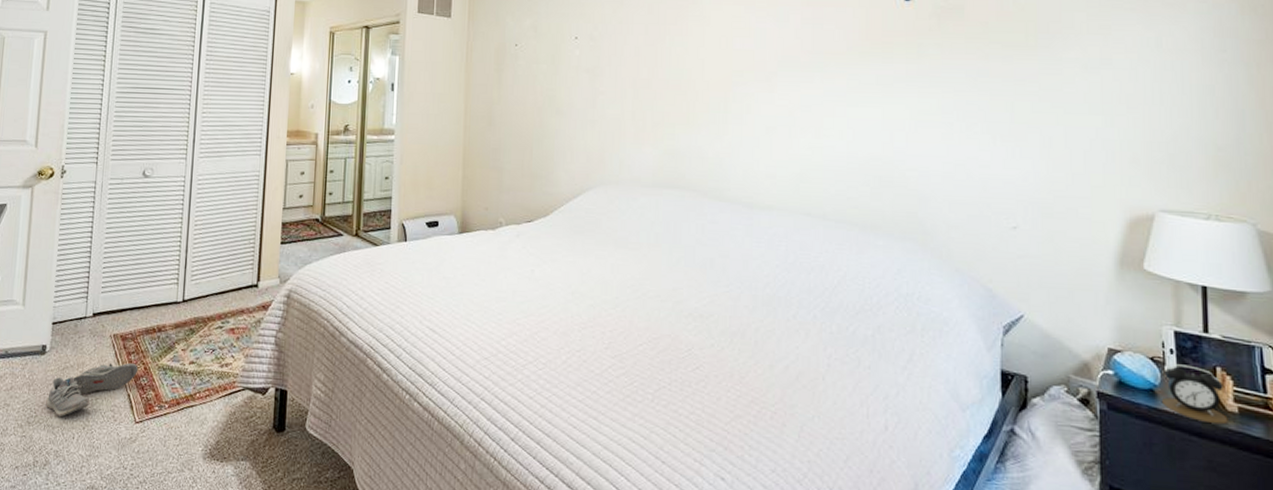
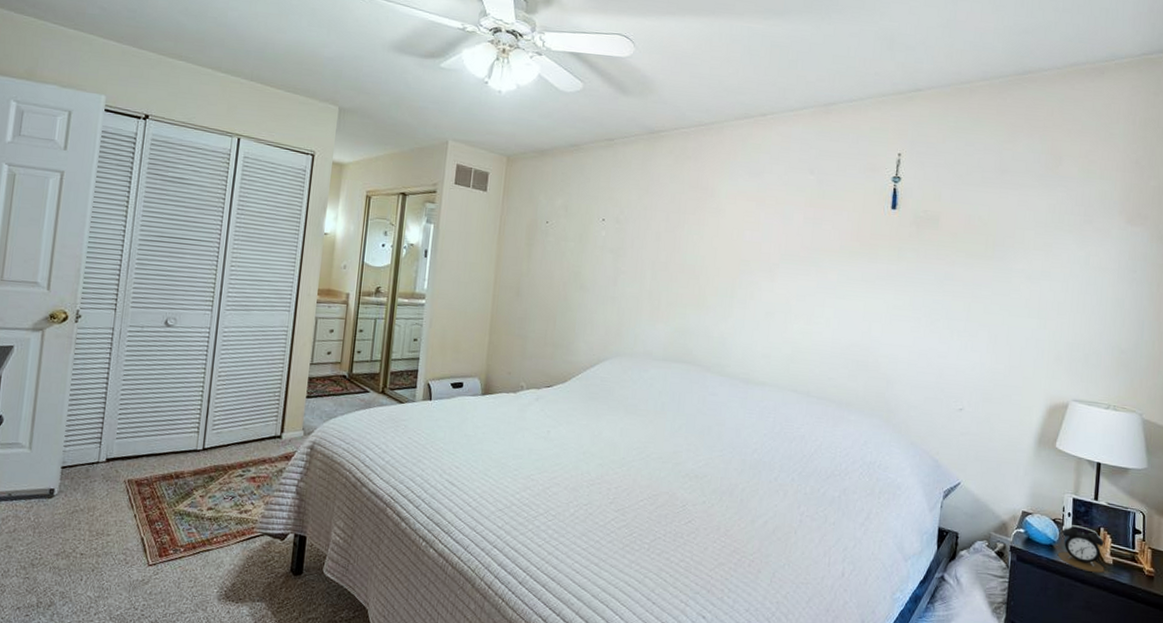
athletic shoe: present [46,362,139,416] -> none [52,507,154,559]

